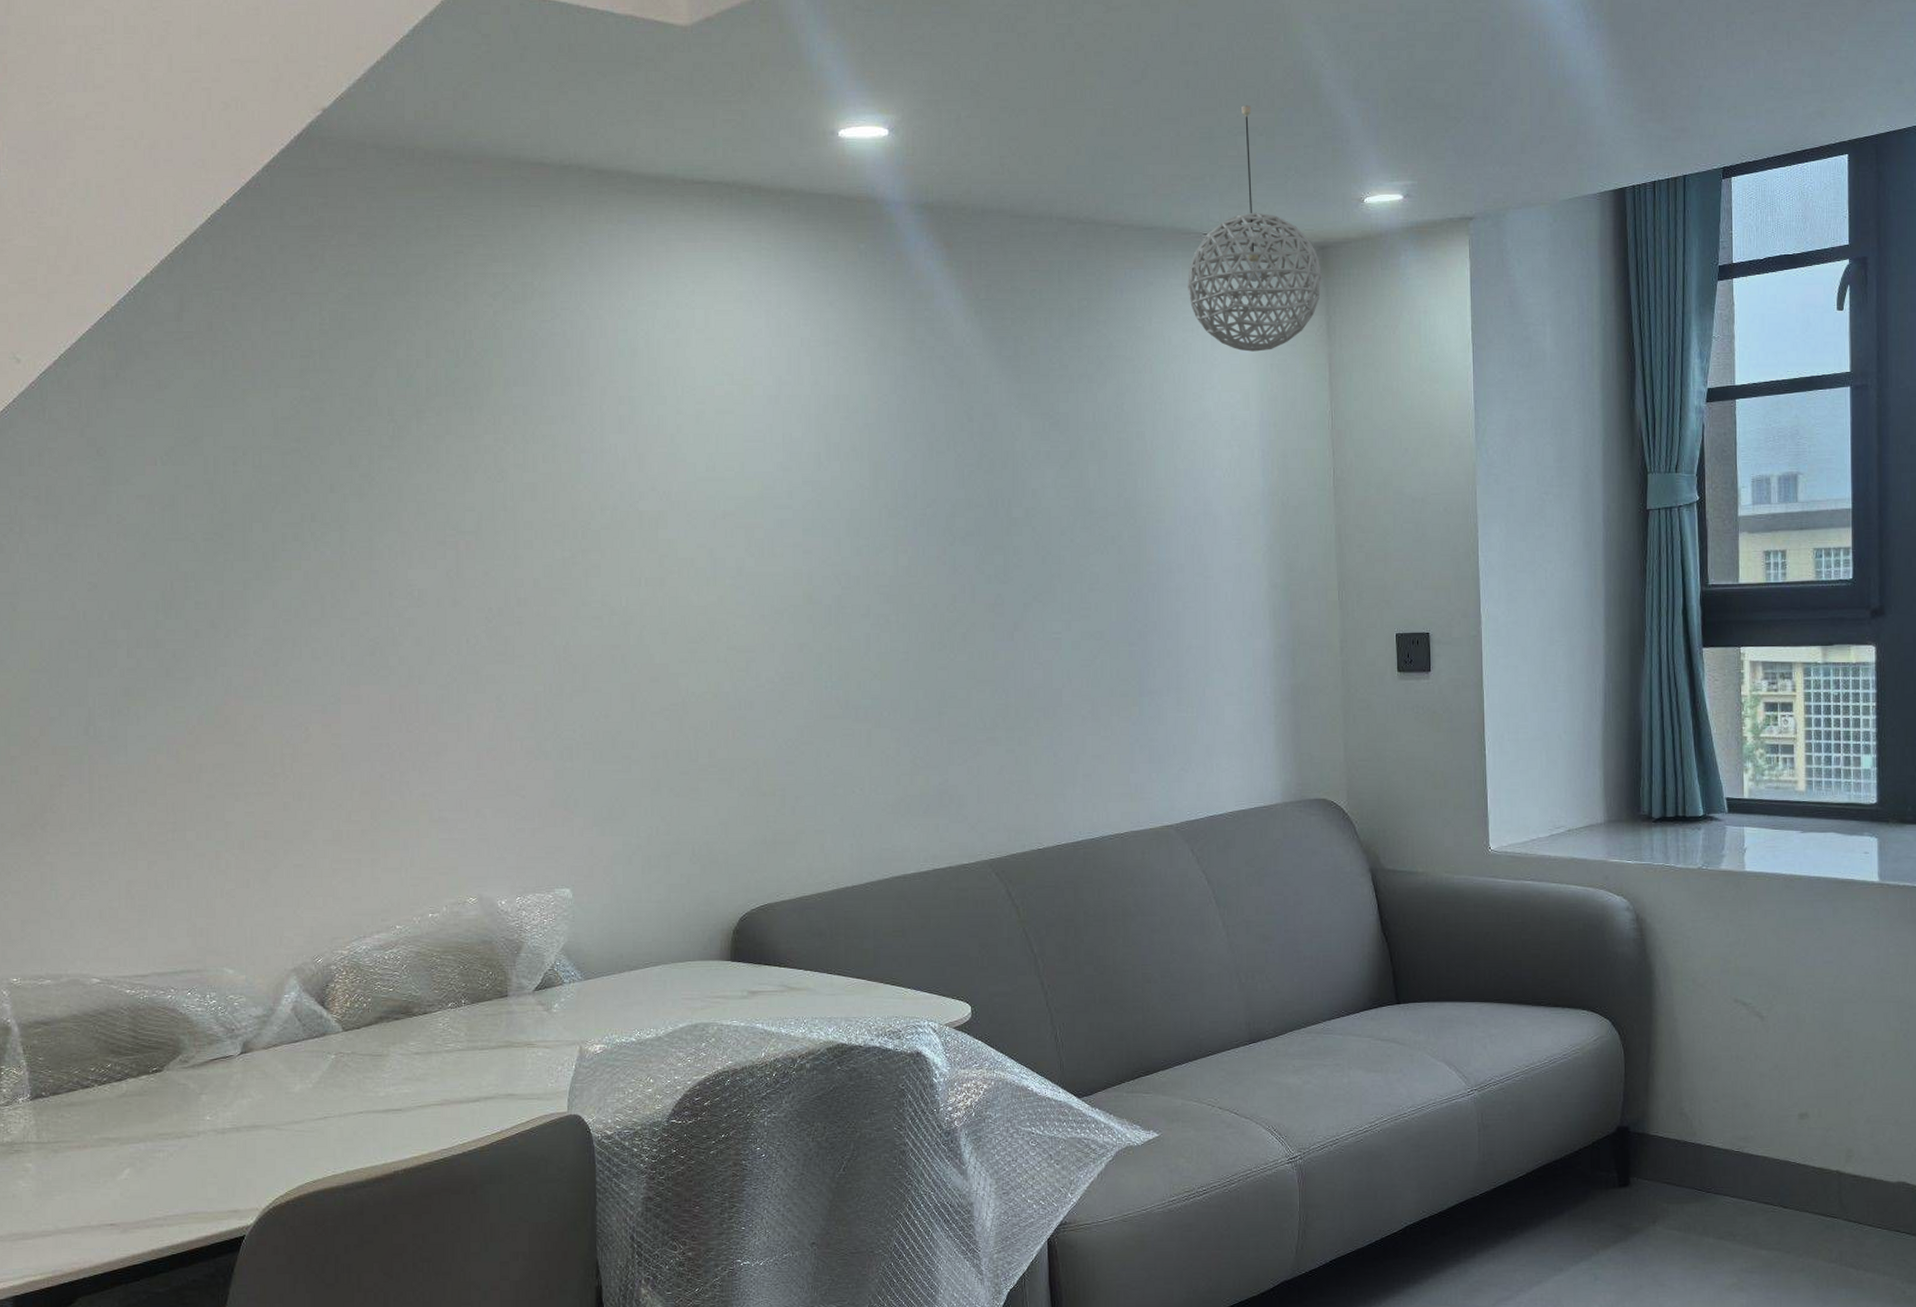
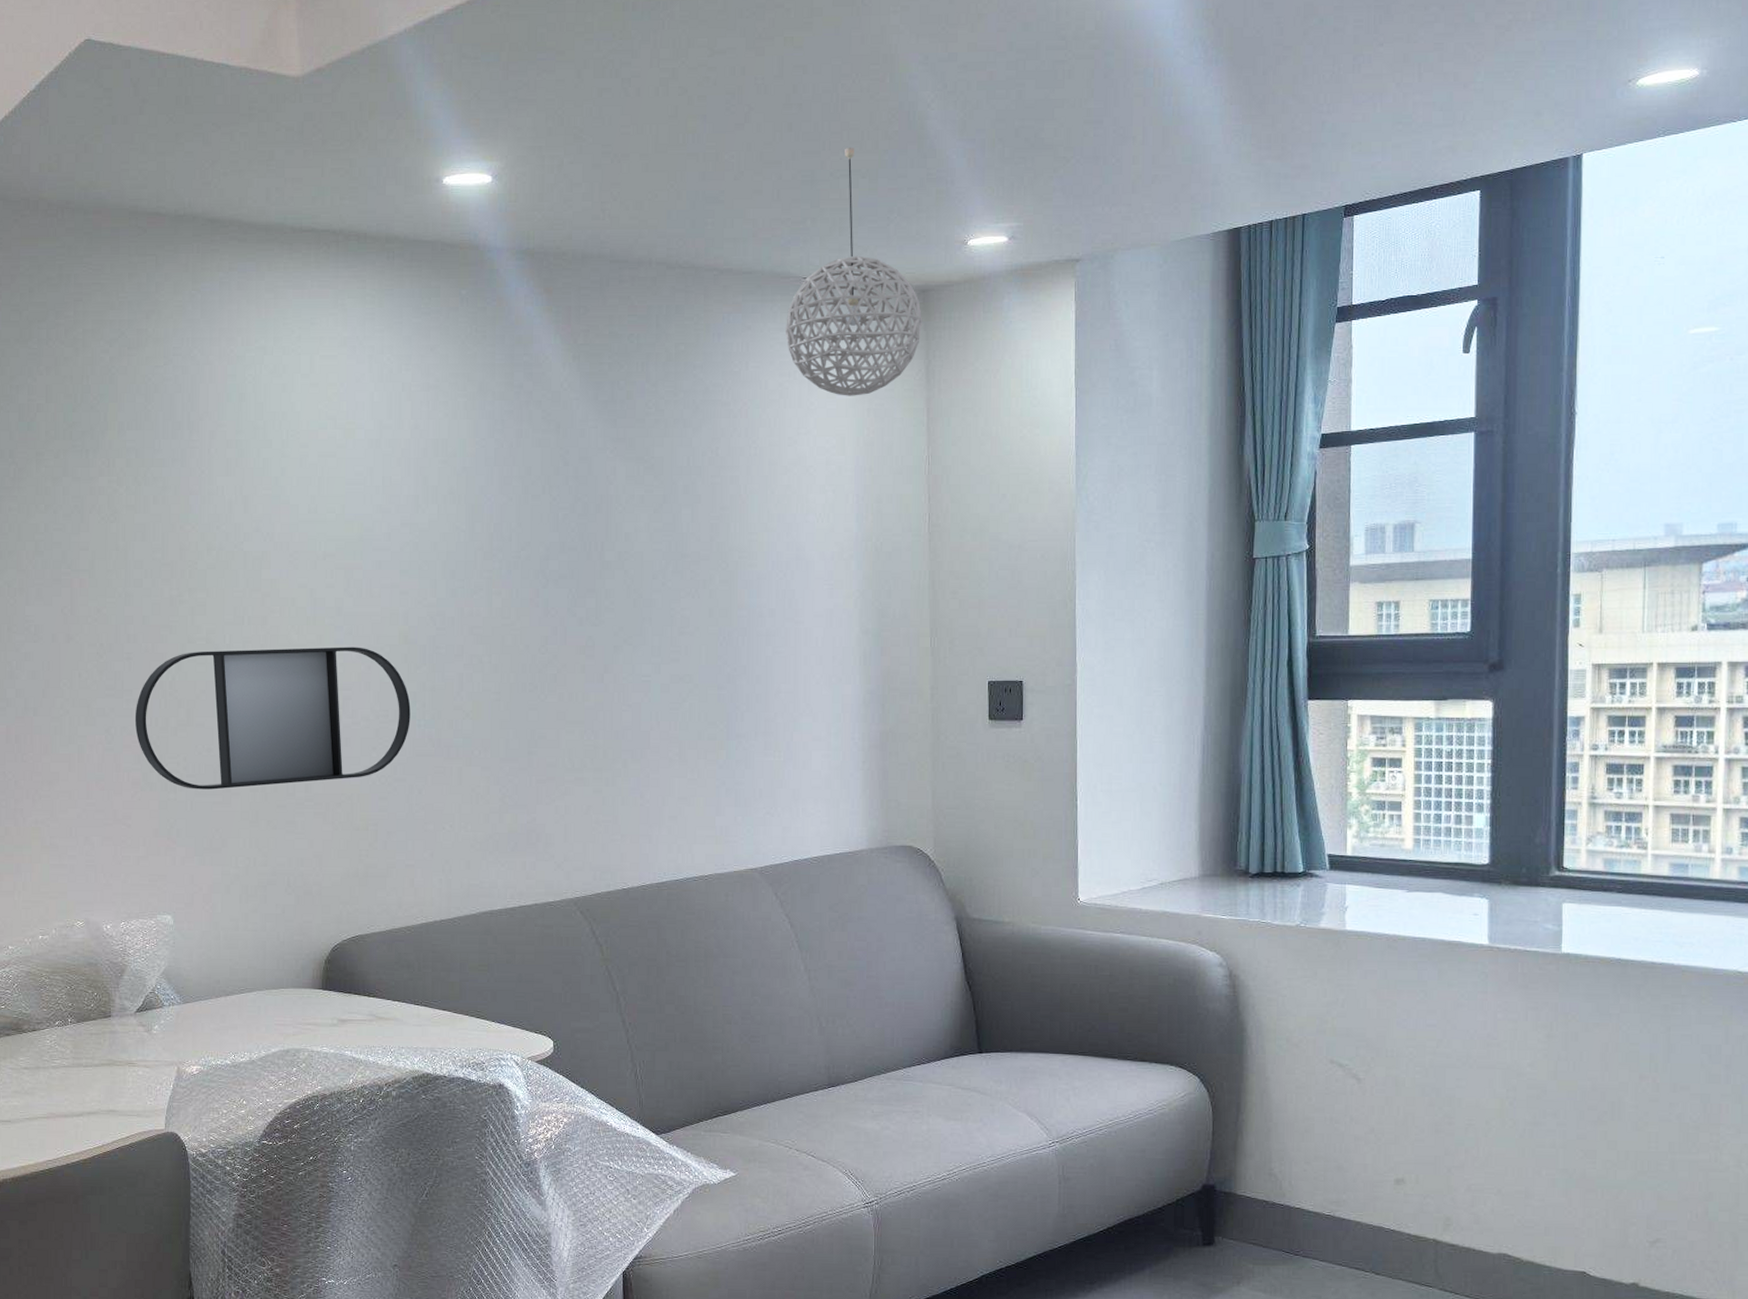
home mirror: none [527,607,817,757] -> present [134,647,411,790]

